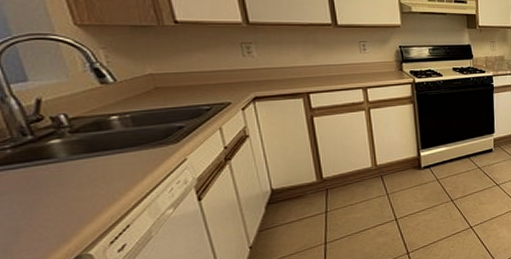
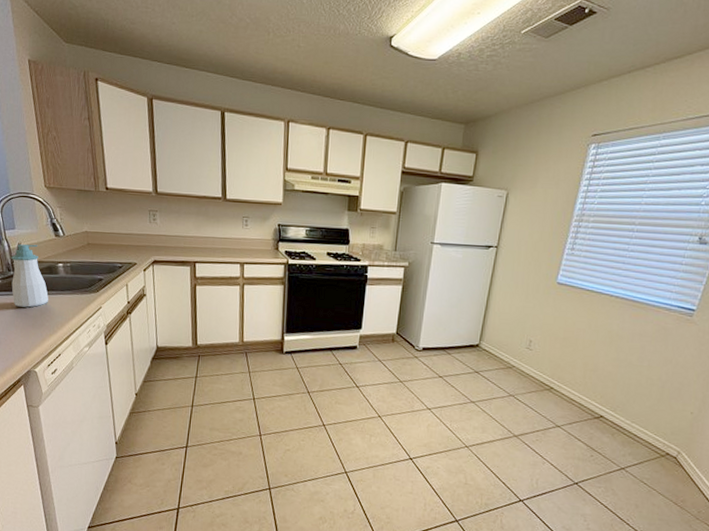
soap bottle: none [25,97,100,179] -> present [11,244,48,308]

